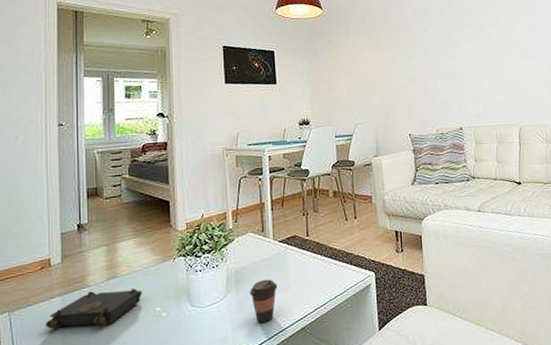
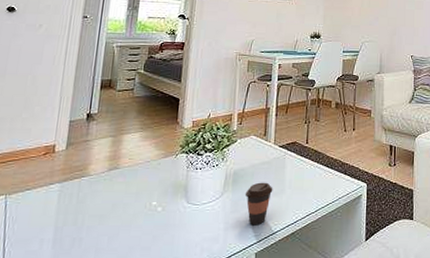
book: present [45,288,143,330] -> none [39,180,142,216]

